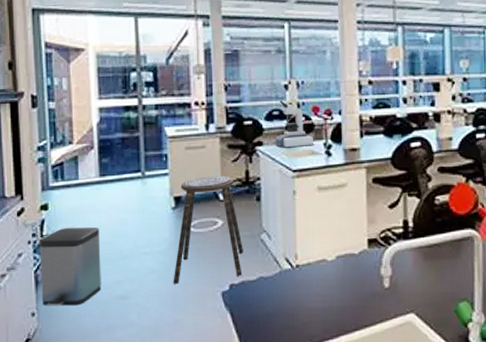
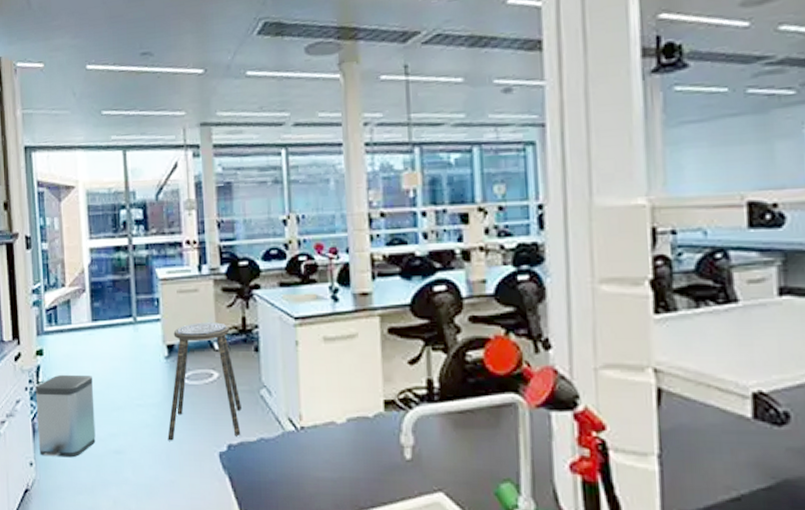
microscope: present [275,100,315,148] -> none [273,237,319,292]

